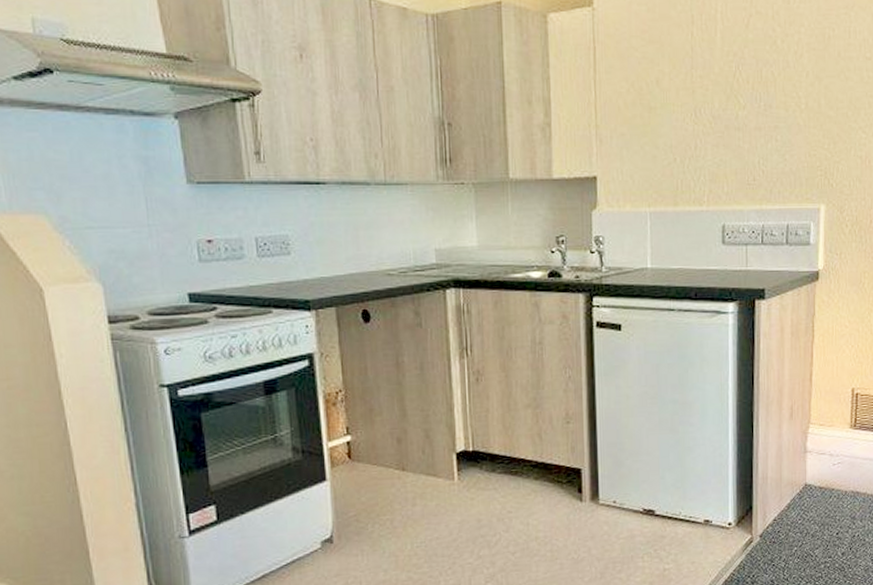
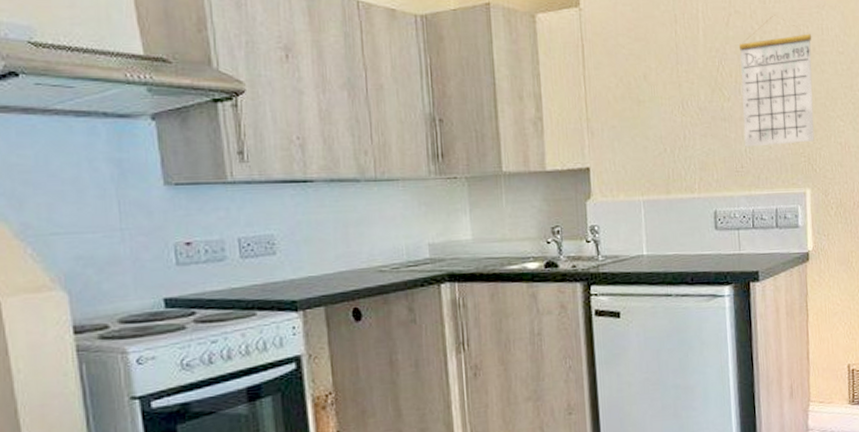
calendar: none [758,16,838,159] -> present [738,15,815,147]

